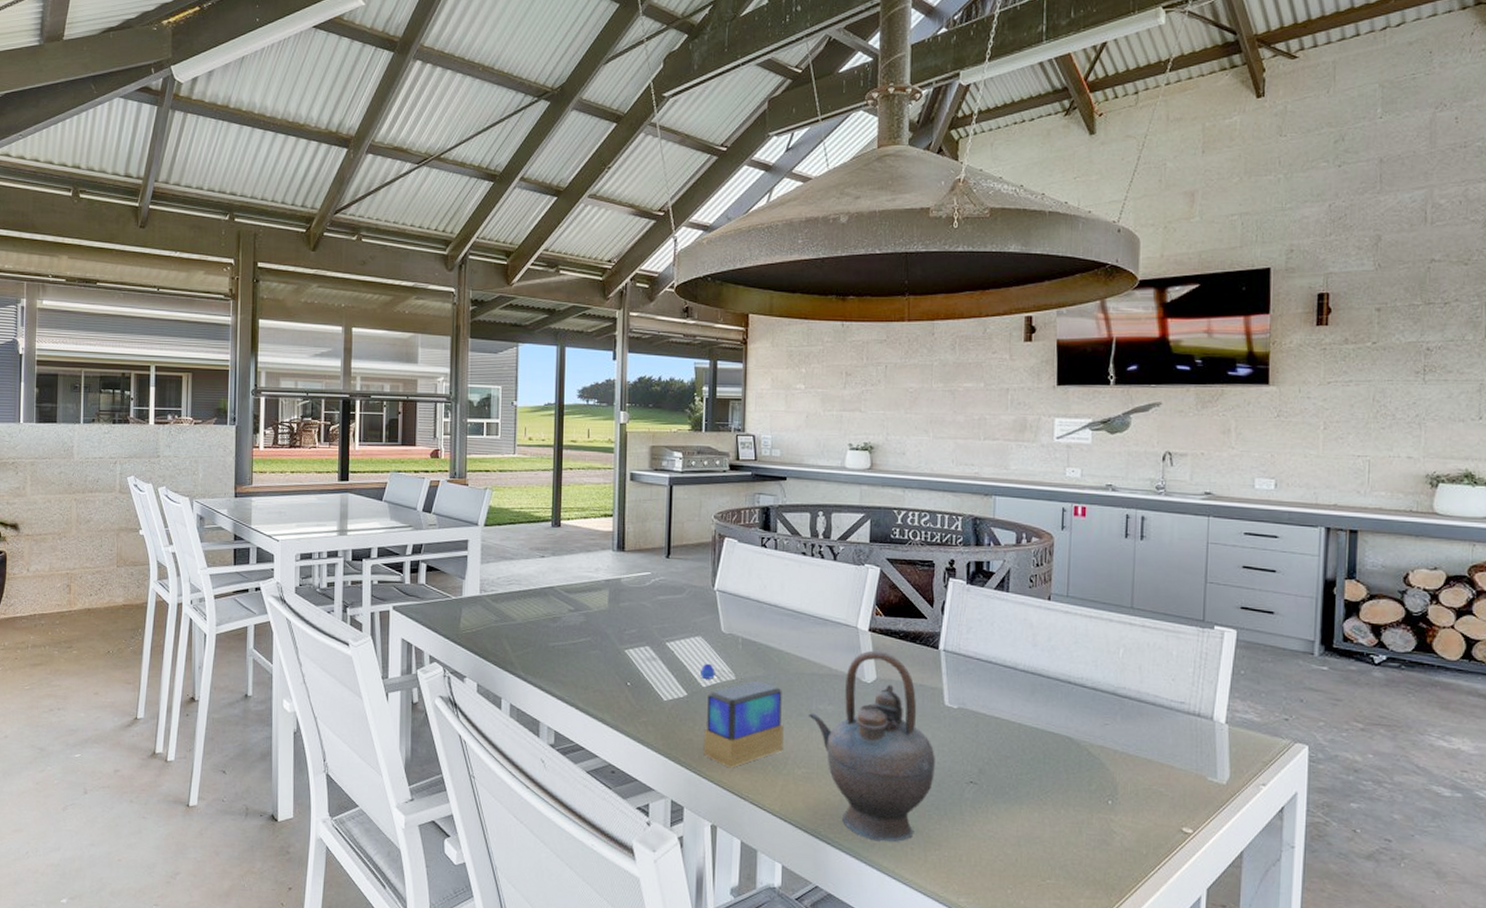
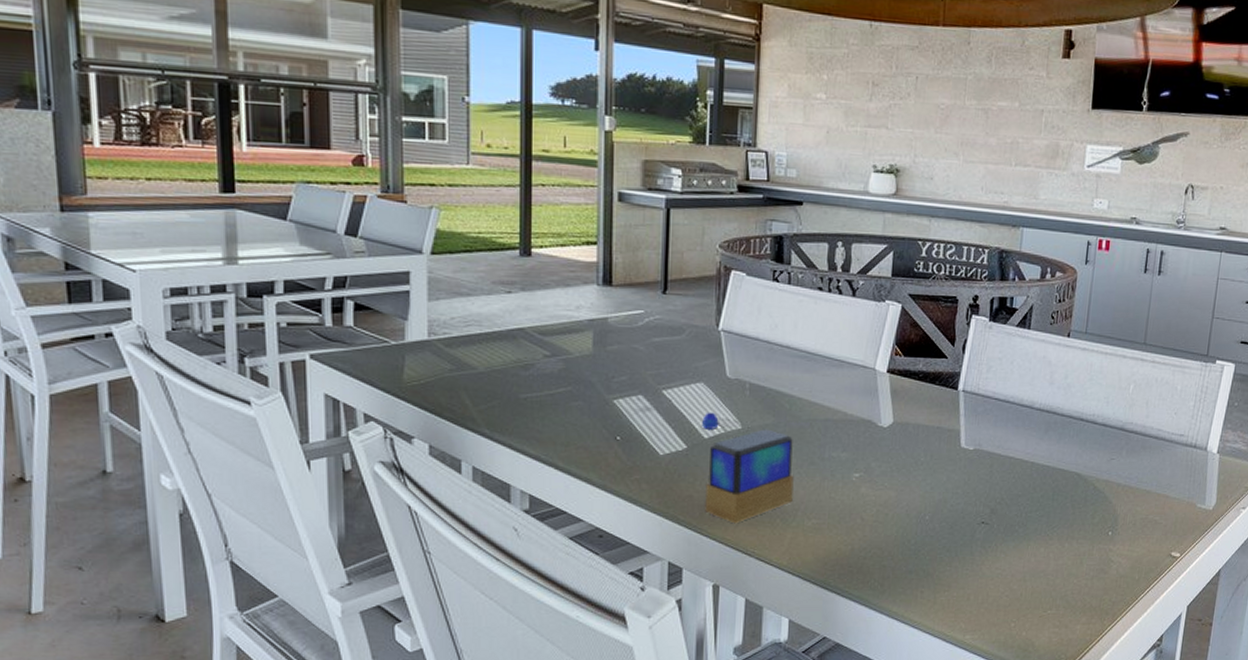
teapot: present [809,650,935,842] -> none [821,393,949,588]

